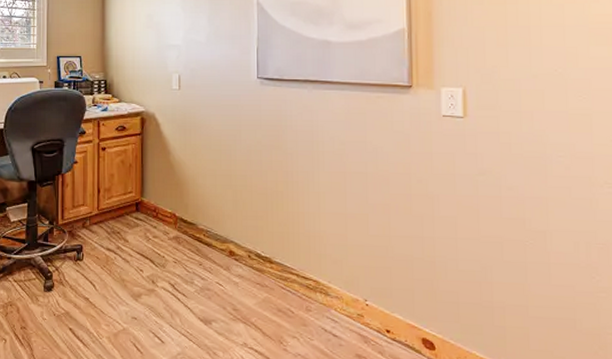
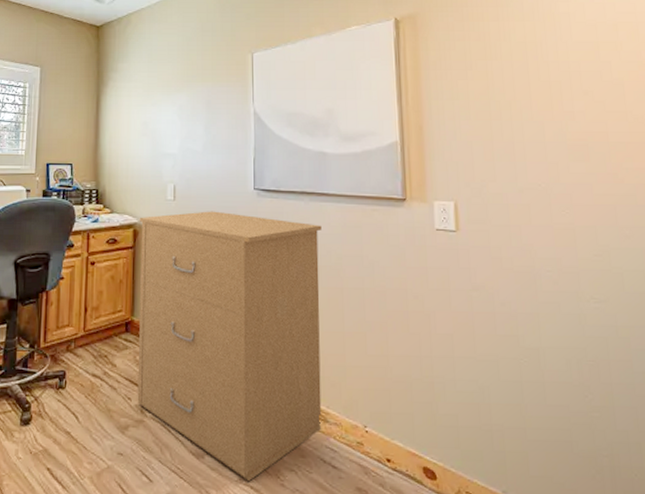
filing cabinet: none [146,99,325,345] -> present [137,211,322,481]

